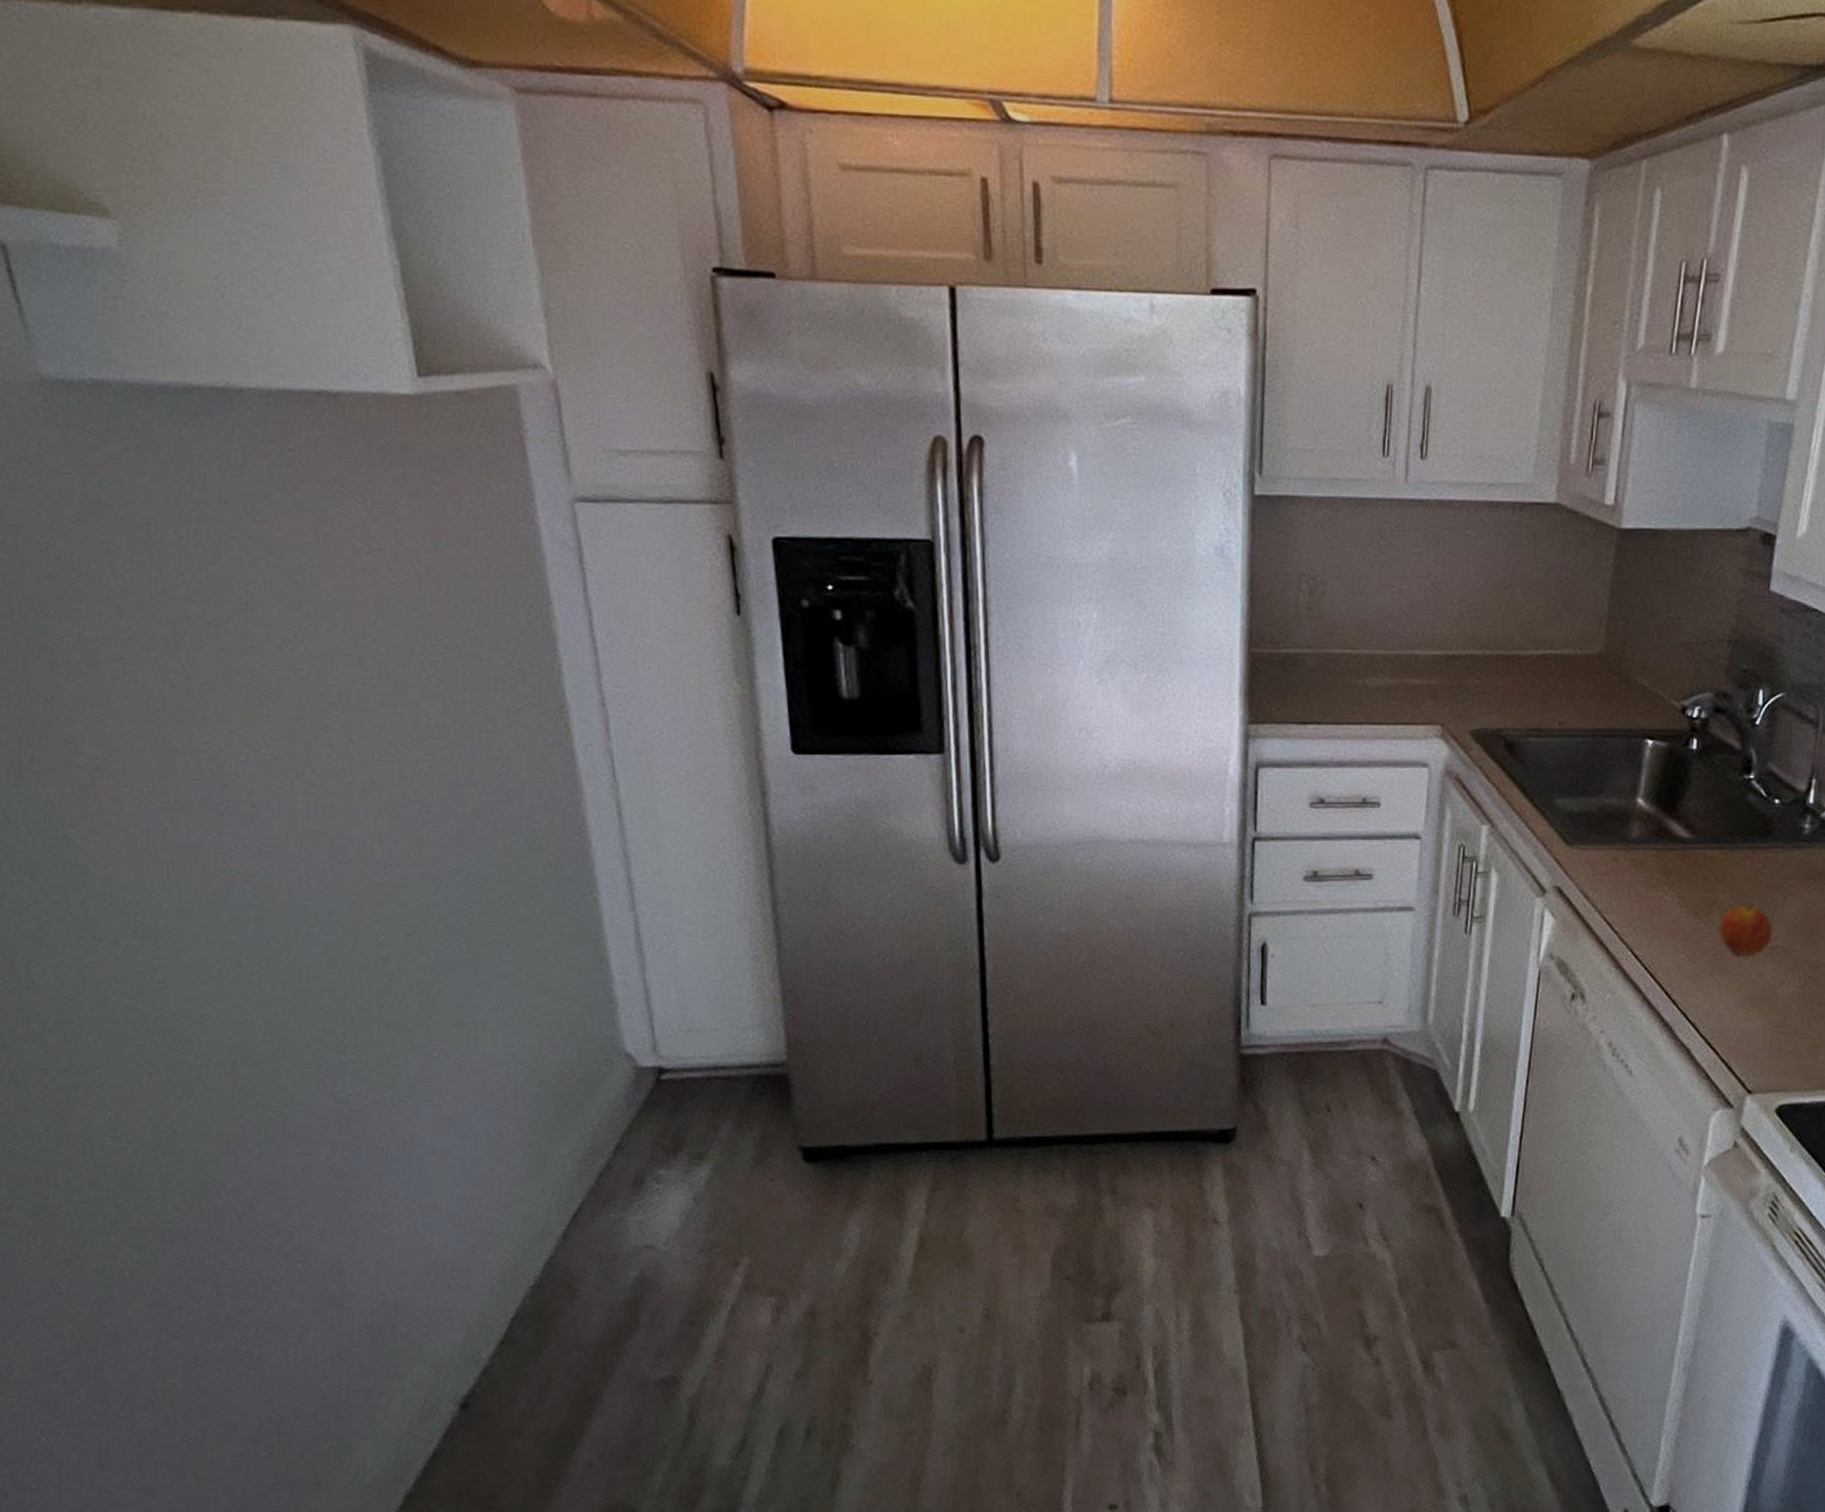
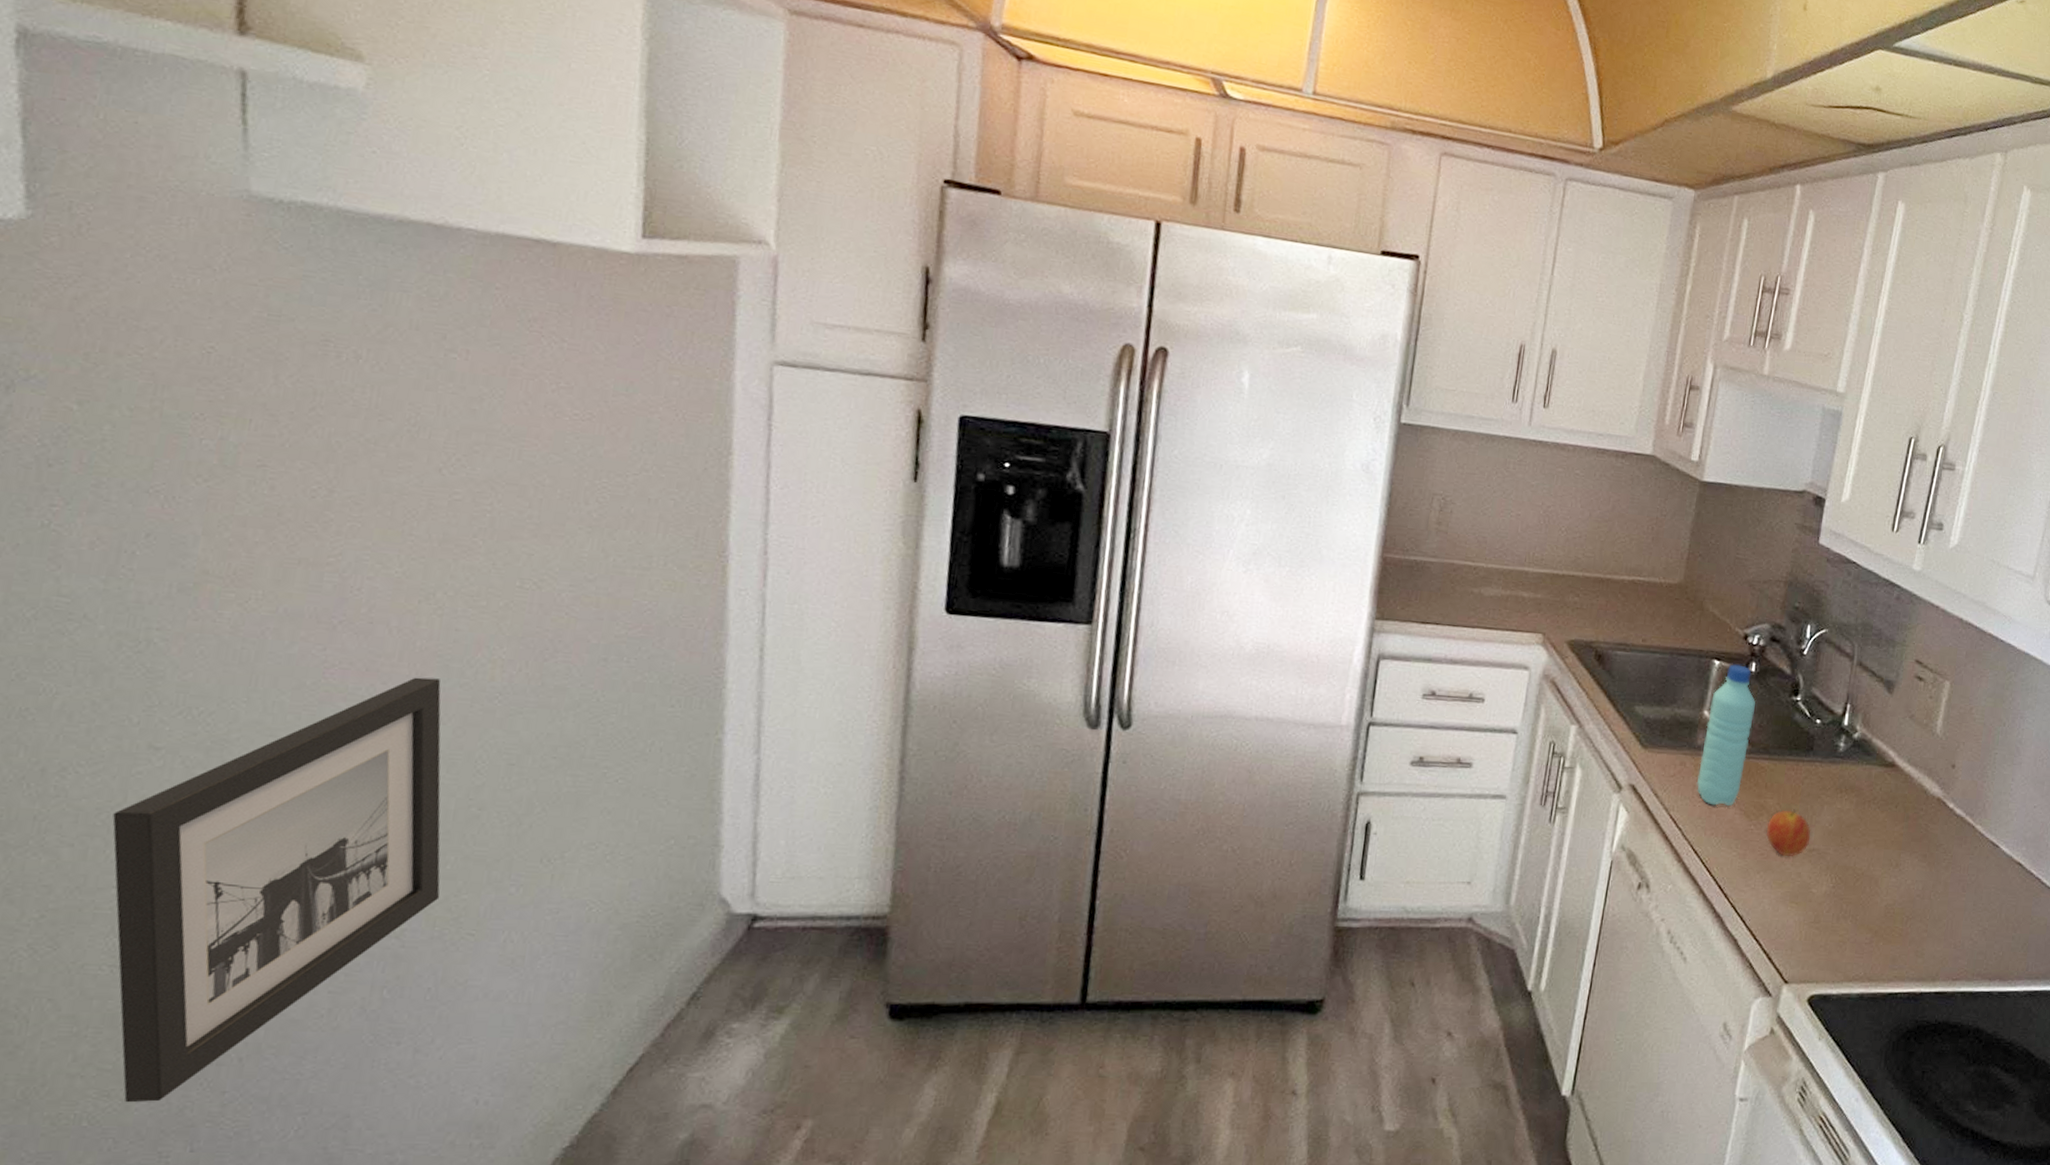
wall art: none [79,856,373,1255] -> present [112,677,441,1103]
water bottle: none [1632,742,1699,904] -> present [1696,664,1755,807]

